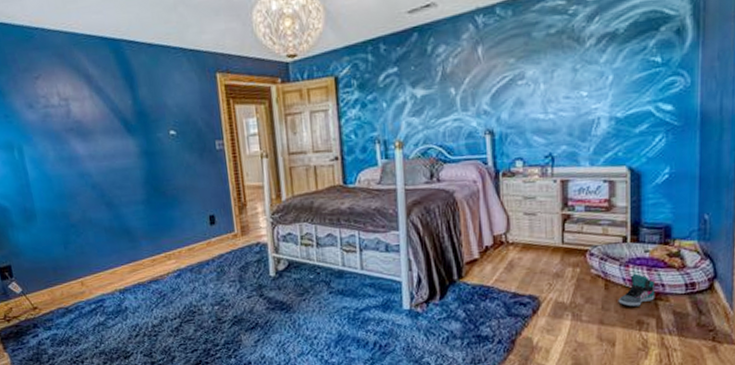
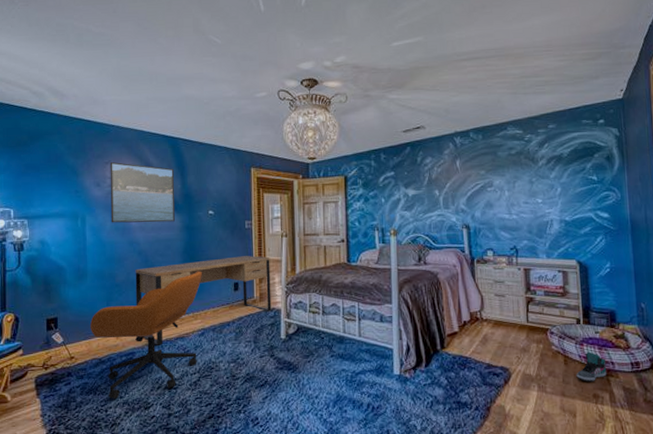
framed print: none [40,76,130,153] -> present [110,162,175,223]
office chair: none [49,204,177,350] -> present [90,271,202,399]
desk: none [91,182,257,291] -> present [135,256,272,345]

